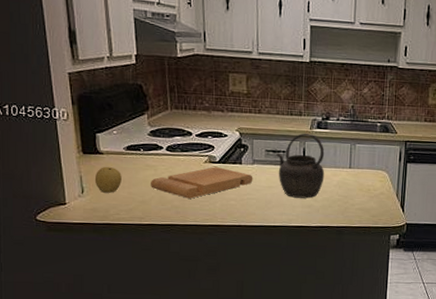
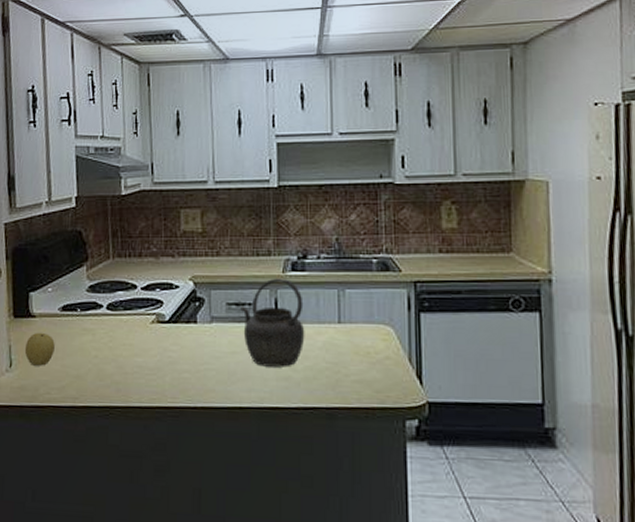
cutting board: present [150,167,253,199] -> none [86,328,212,371]

